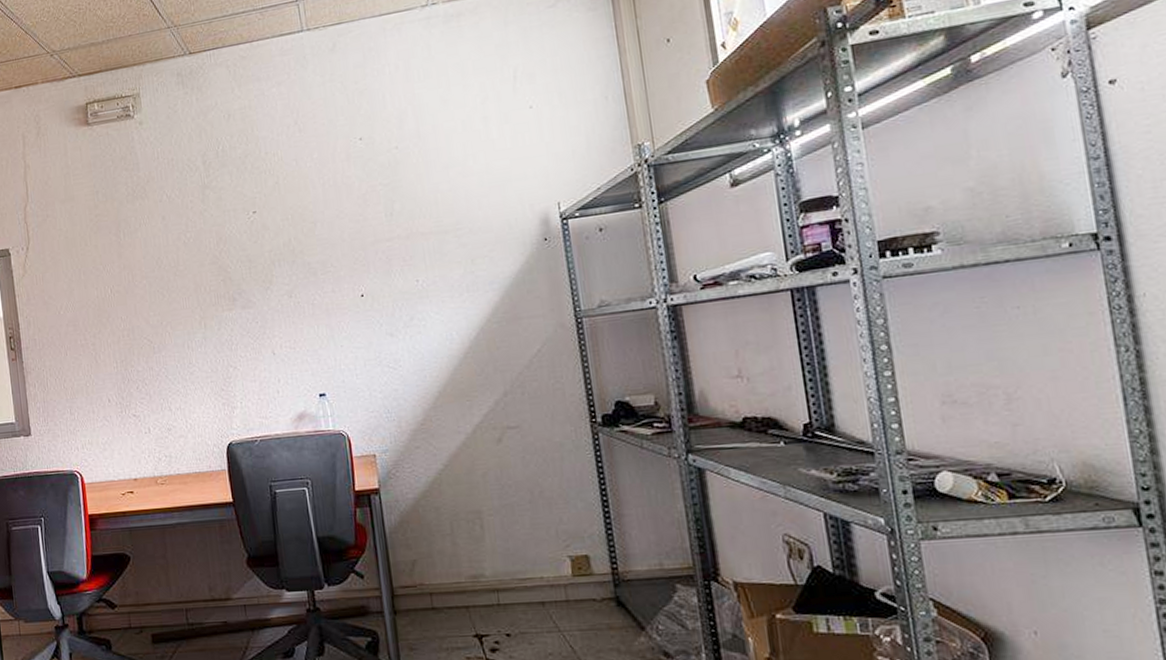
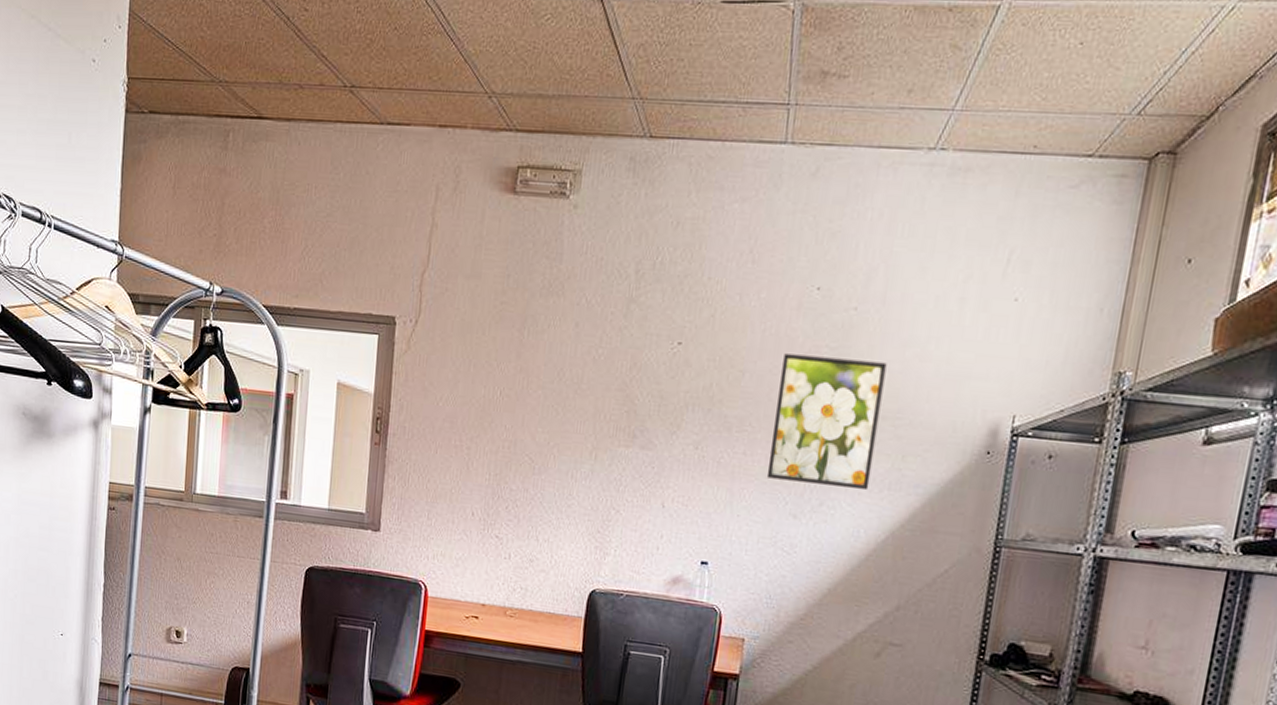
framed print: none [346,185,450,307] -> present [766,353,887,489]

